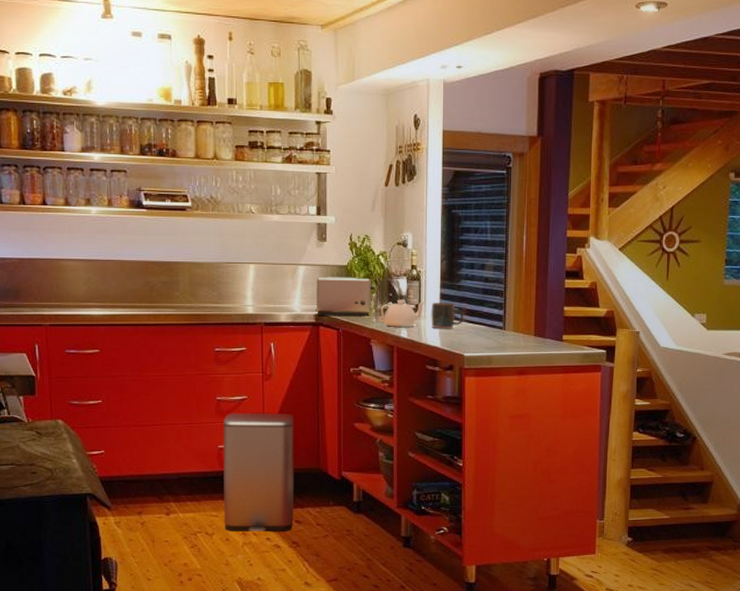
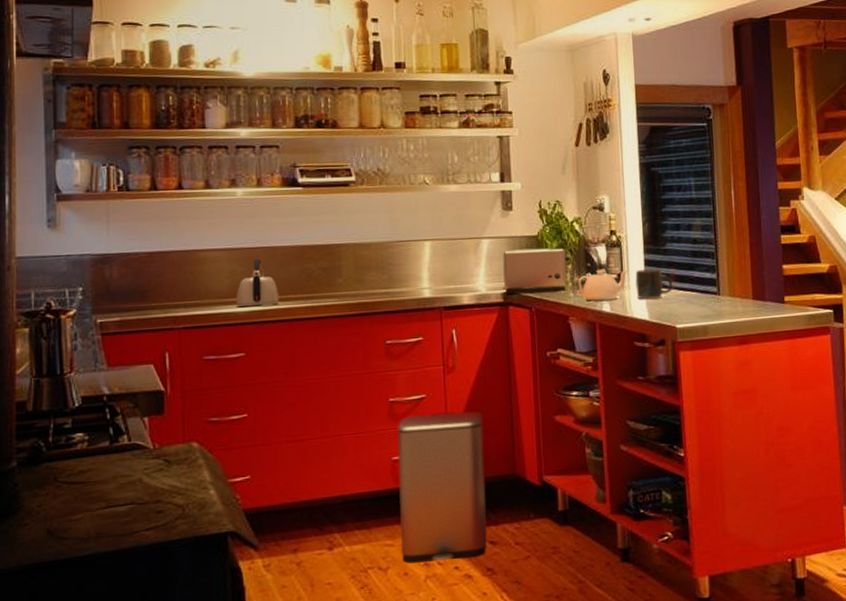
kettle: none [91,269,128,312] -> present [236,258,281,308]

